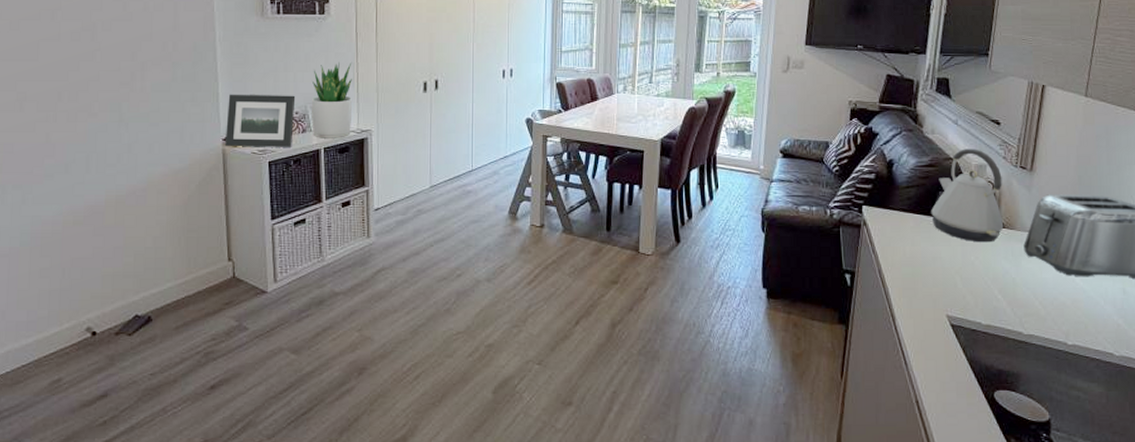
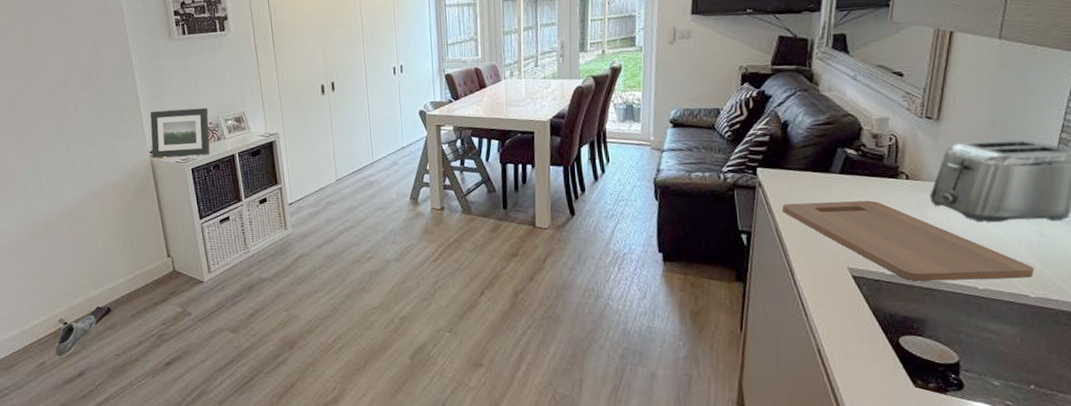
shoe: none [74,324,131,375] -> present [54,315,96,358]
planter: present [312,61,352,138] -> none [221,73,260,145]
cutting board: none [885,245,1119,335] -> present [781,200,1035,281]
kettle: present [931,149,1004,243] -> none [829,102,908,196]

